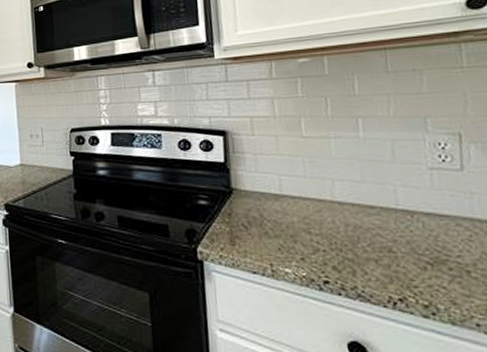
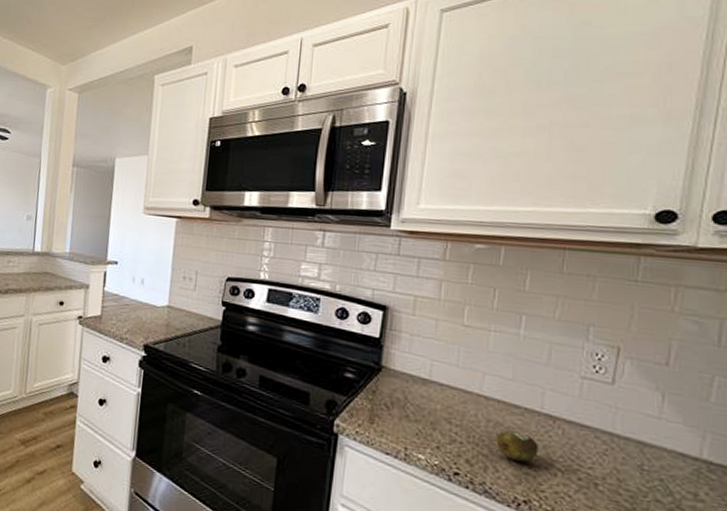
fruit: none [357,230,404,260] -> present [496,429,539,462]

